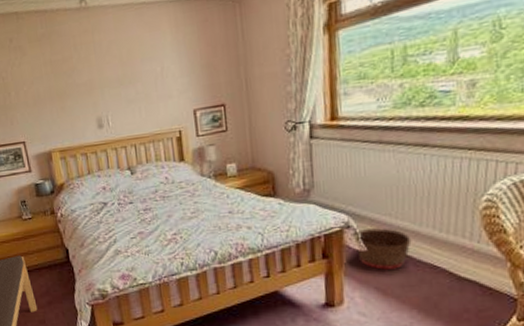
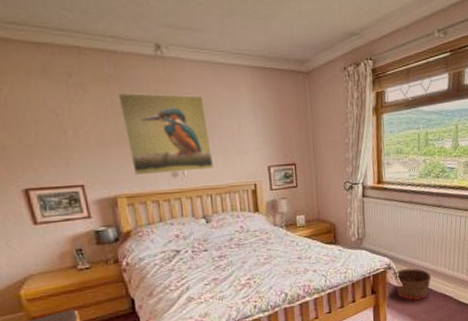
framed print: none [49,42,137,130] -> present [117,92,213,176]

